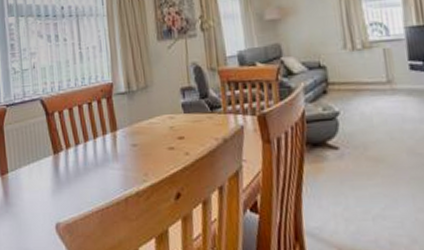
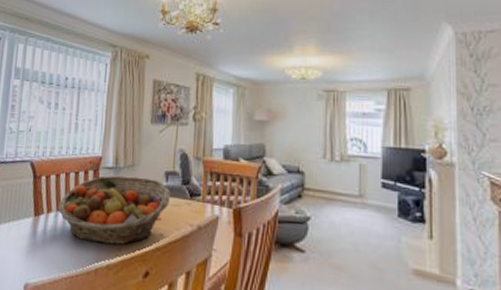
fruit basket: none [76,97,190,172] -> present [58,175,170,245]

